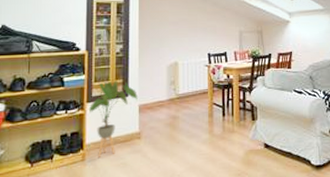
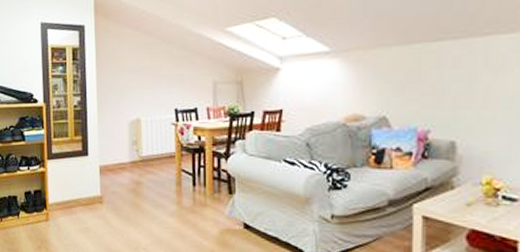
house plant: present [88,81,138,157] -> none [49,137,98,219]

